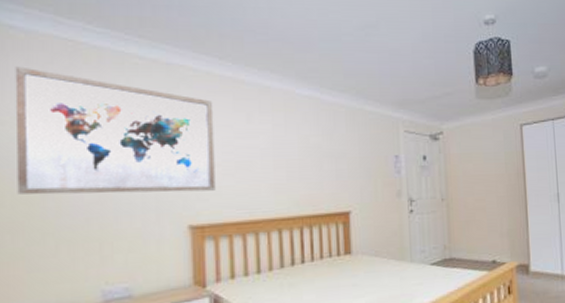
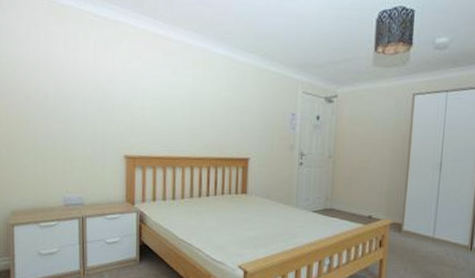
wall art: present [15,66,216,195] -> none [9,19,147,130]

